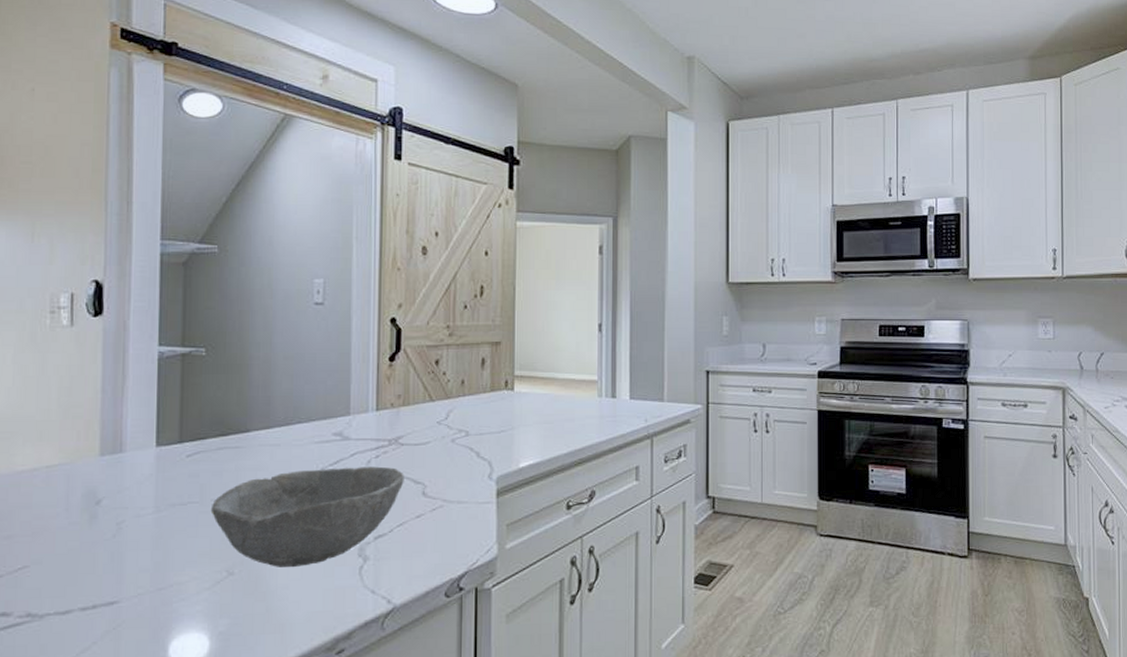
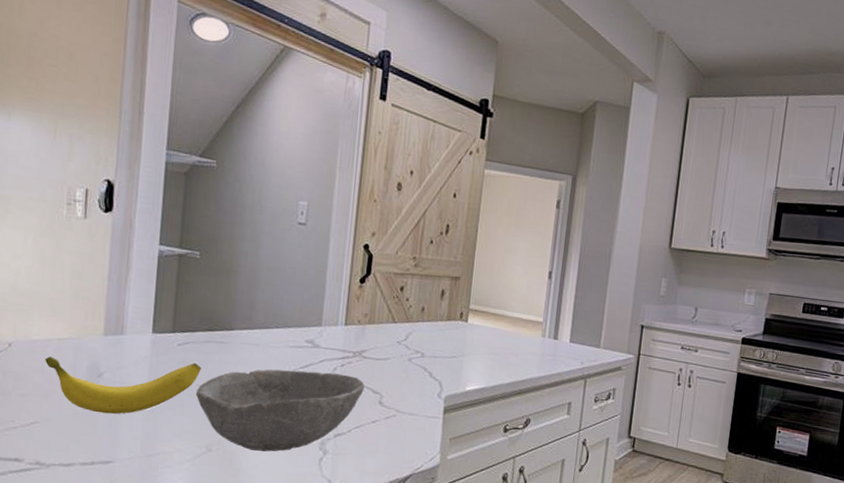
banana: none [31,475,216,547] -> present [44,356,202,414]

